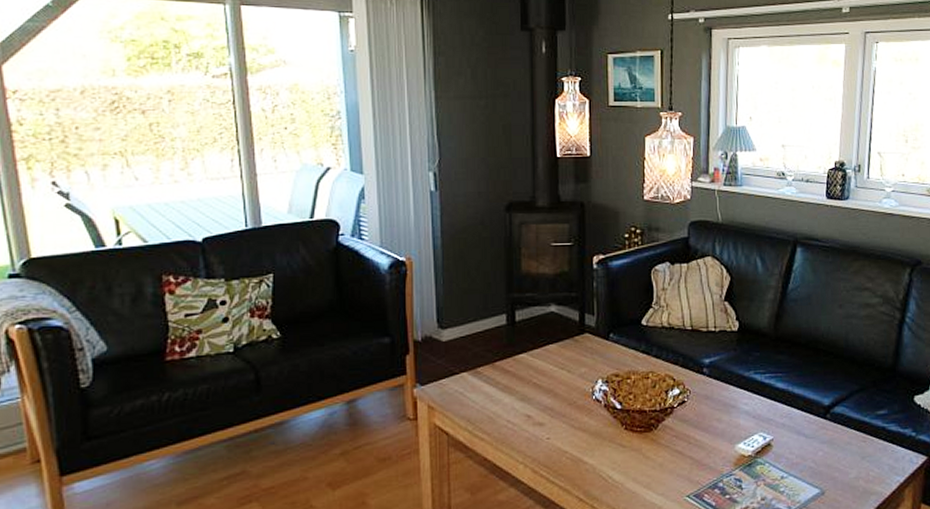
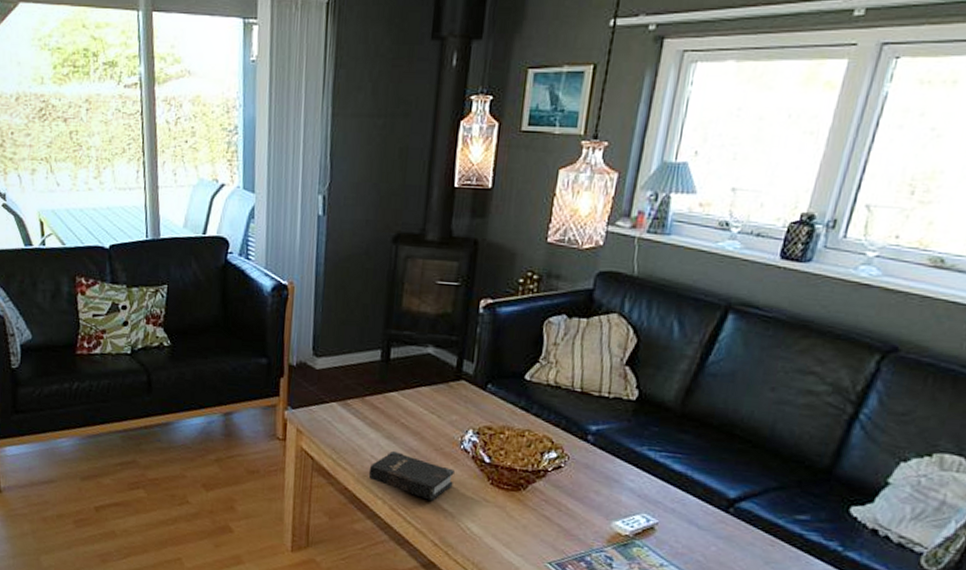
hardback book: none [506,411,590,456] -> present [368,450,454,501]

